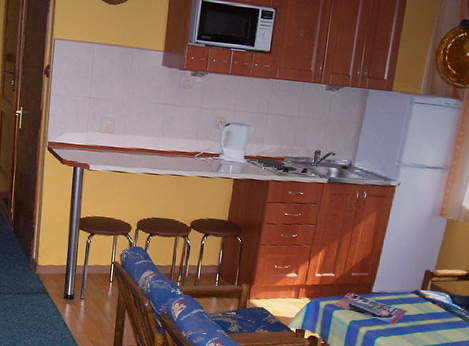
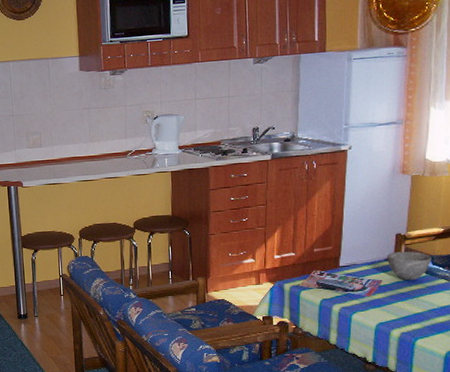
bowl: none [414,286,453,315] -> present [387,251,432,281]

